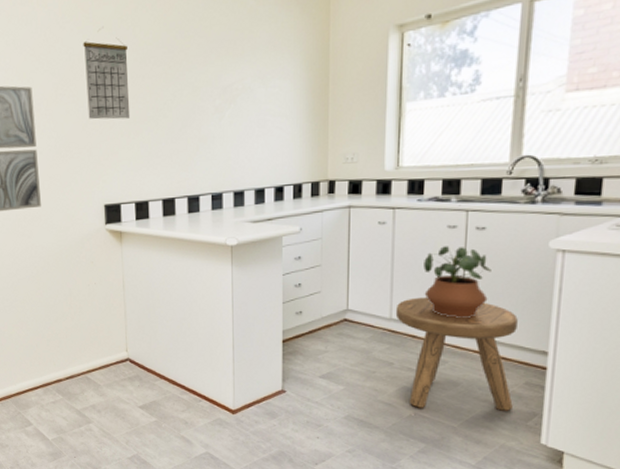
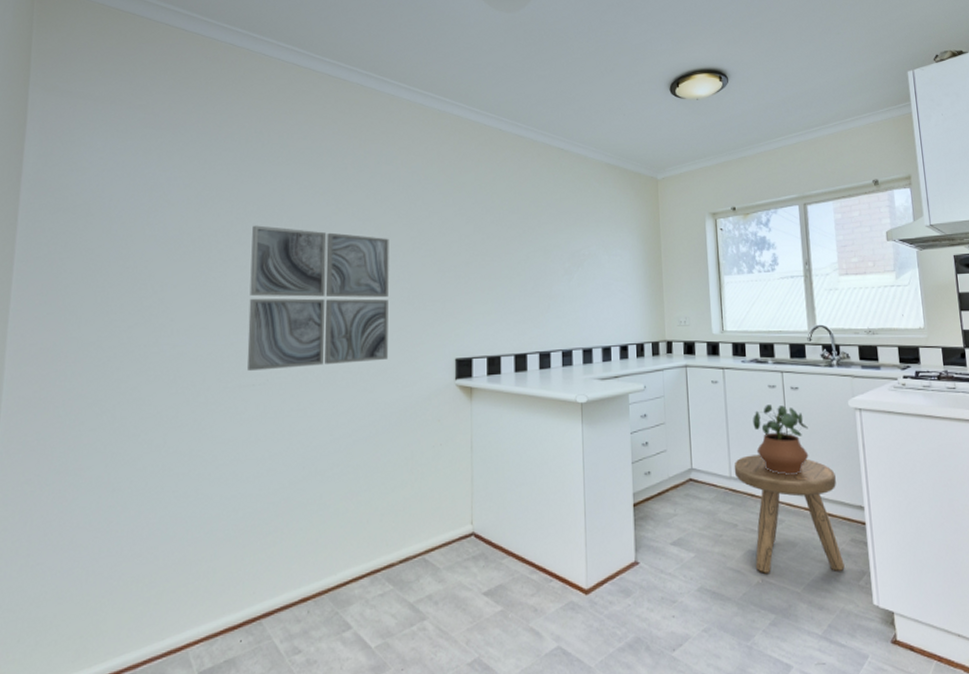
calendar: present [83,27,131,120] -> none [443,191,486,275]

